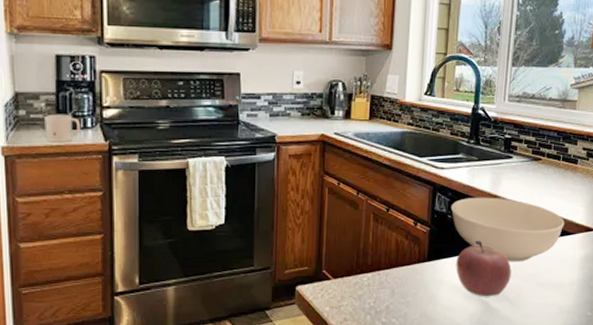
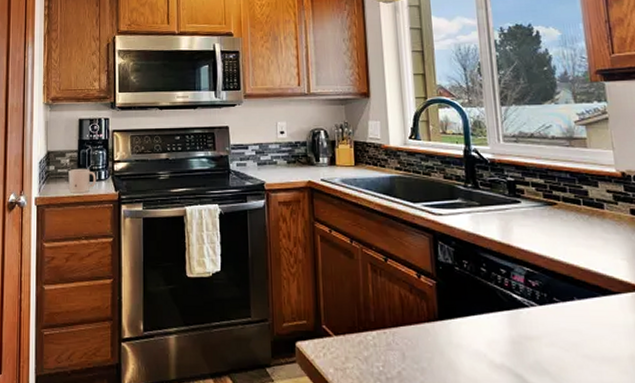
bowl: present [450,197,565,261] -> none [456,246,604,325]
fruit: present [456,240,512,296] -> none [473,297,547,368]

